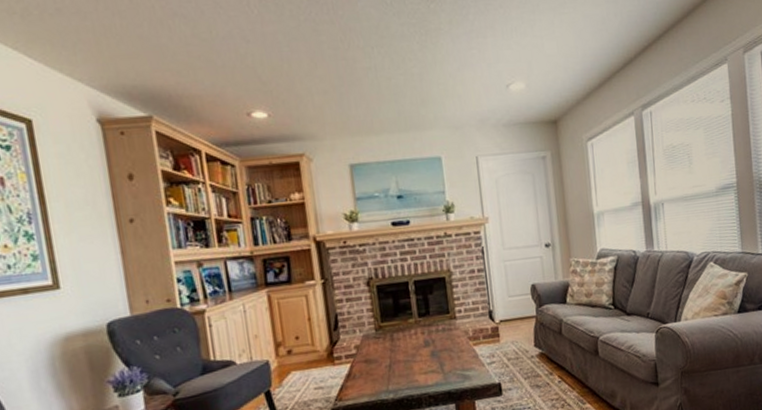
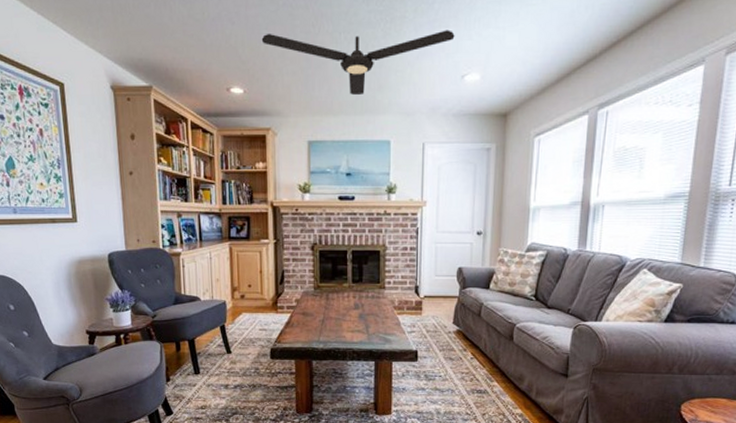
ceiling fan: none [283,40,494,111] -> present [261,30,455,95]

